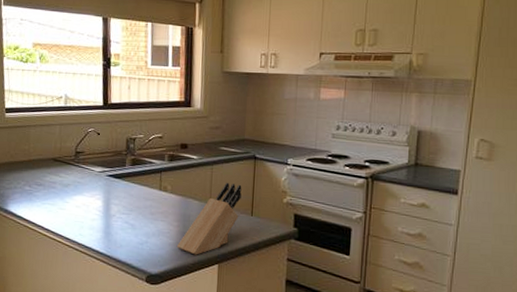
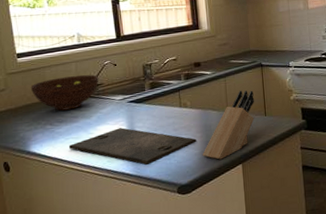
fruit bowl: none [14,139,80,174] -> present [30,74,98,111]
cutting board: none [43,201,172,245] -> present [68,127,196,165]

